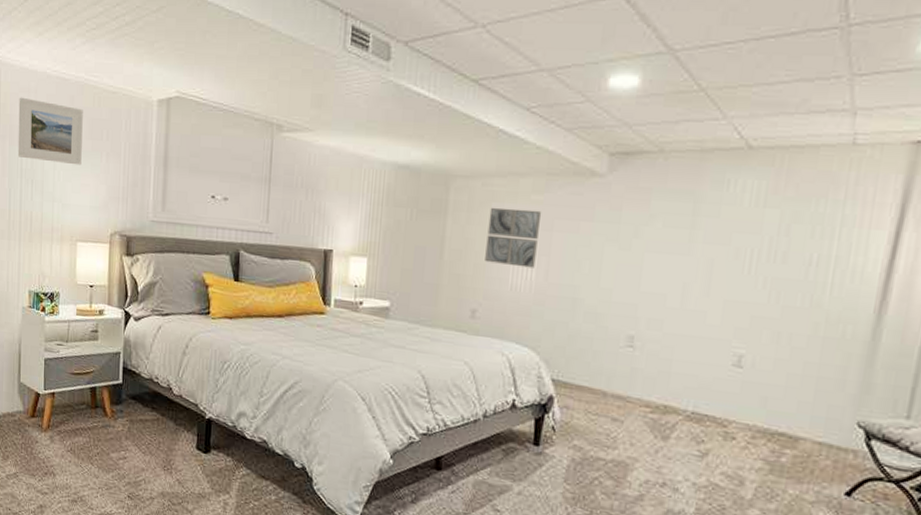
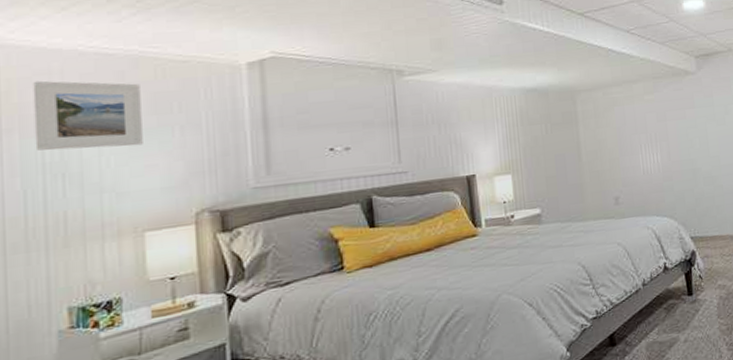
wall art: present [485,207,542,268] -> none [613,107,659,156]

